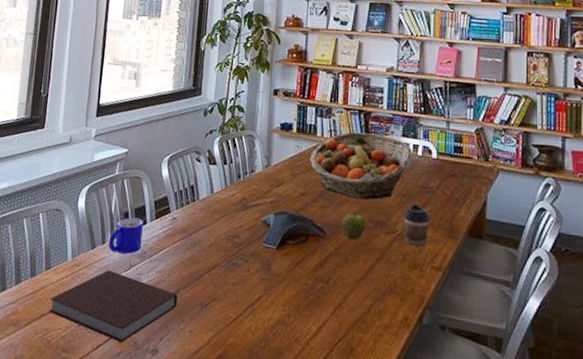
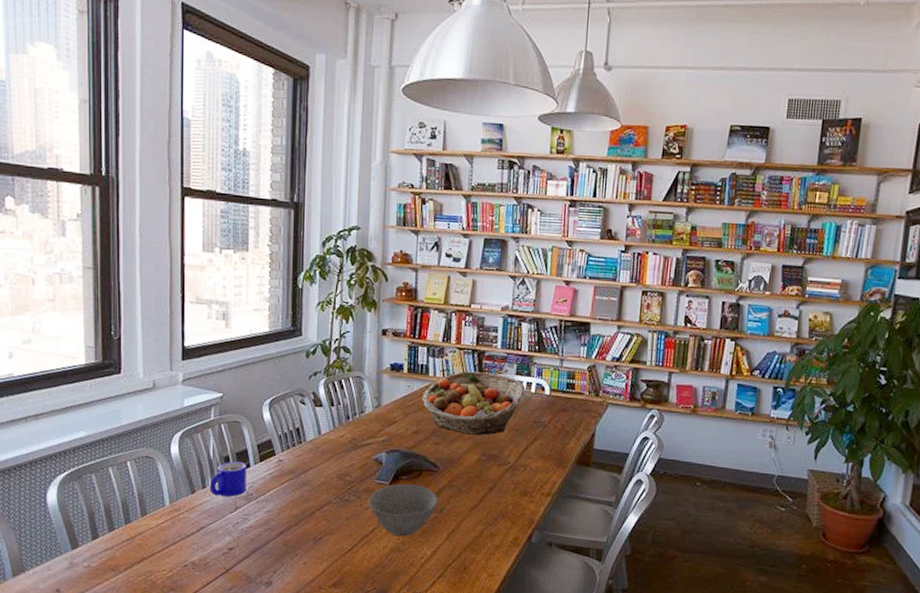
notebook: present [48,270,178,342] -> none [150,513,289,578]
bowl: none [255,248,326,309] -> present [368,484,439,537]
apple: present [341,212,366,240] -> none [454,447,479,472]
coffee cup: present [403,203,431,247] -> none [515,437,542,476]

